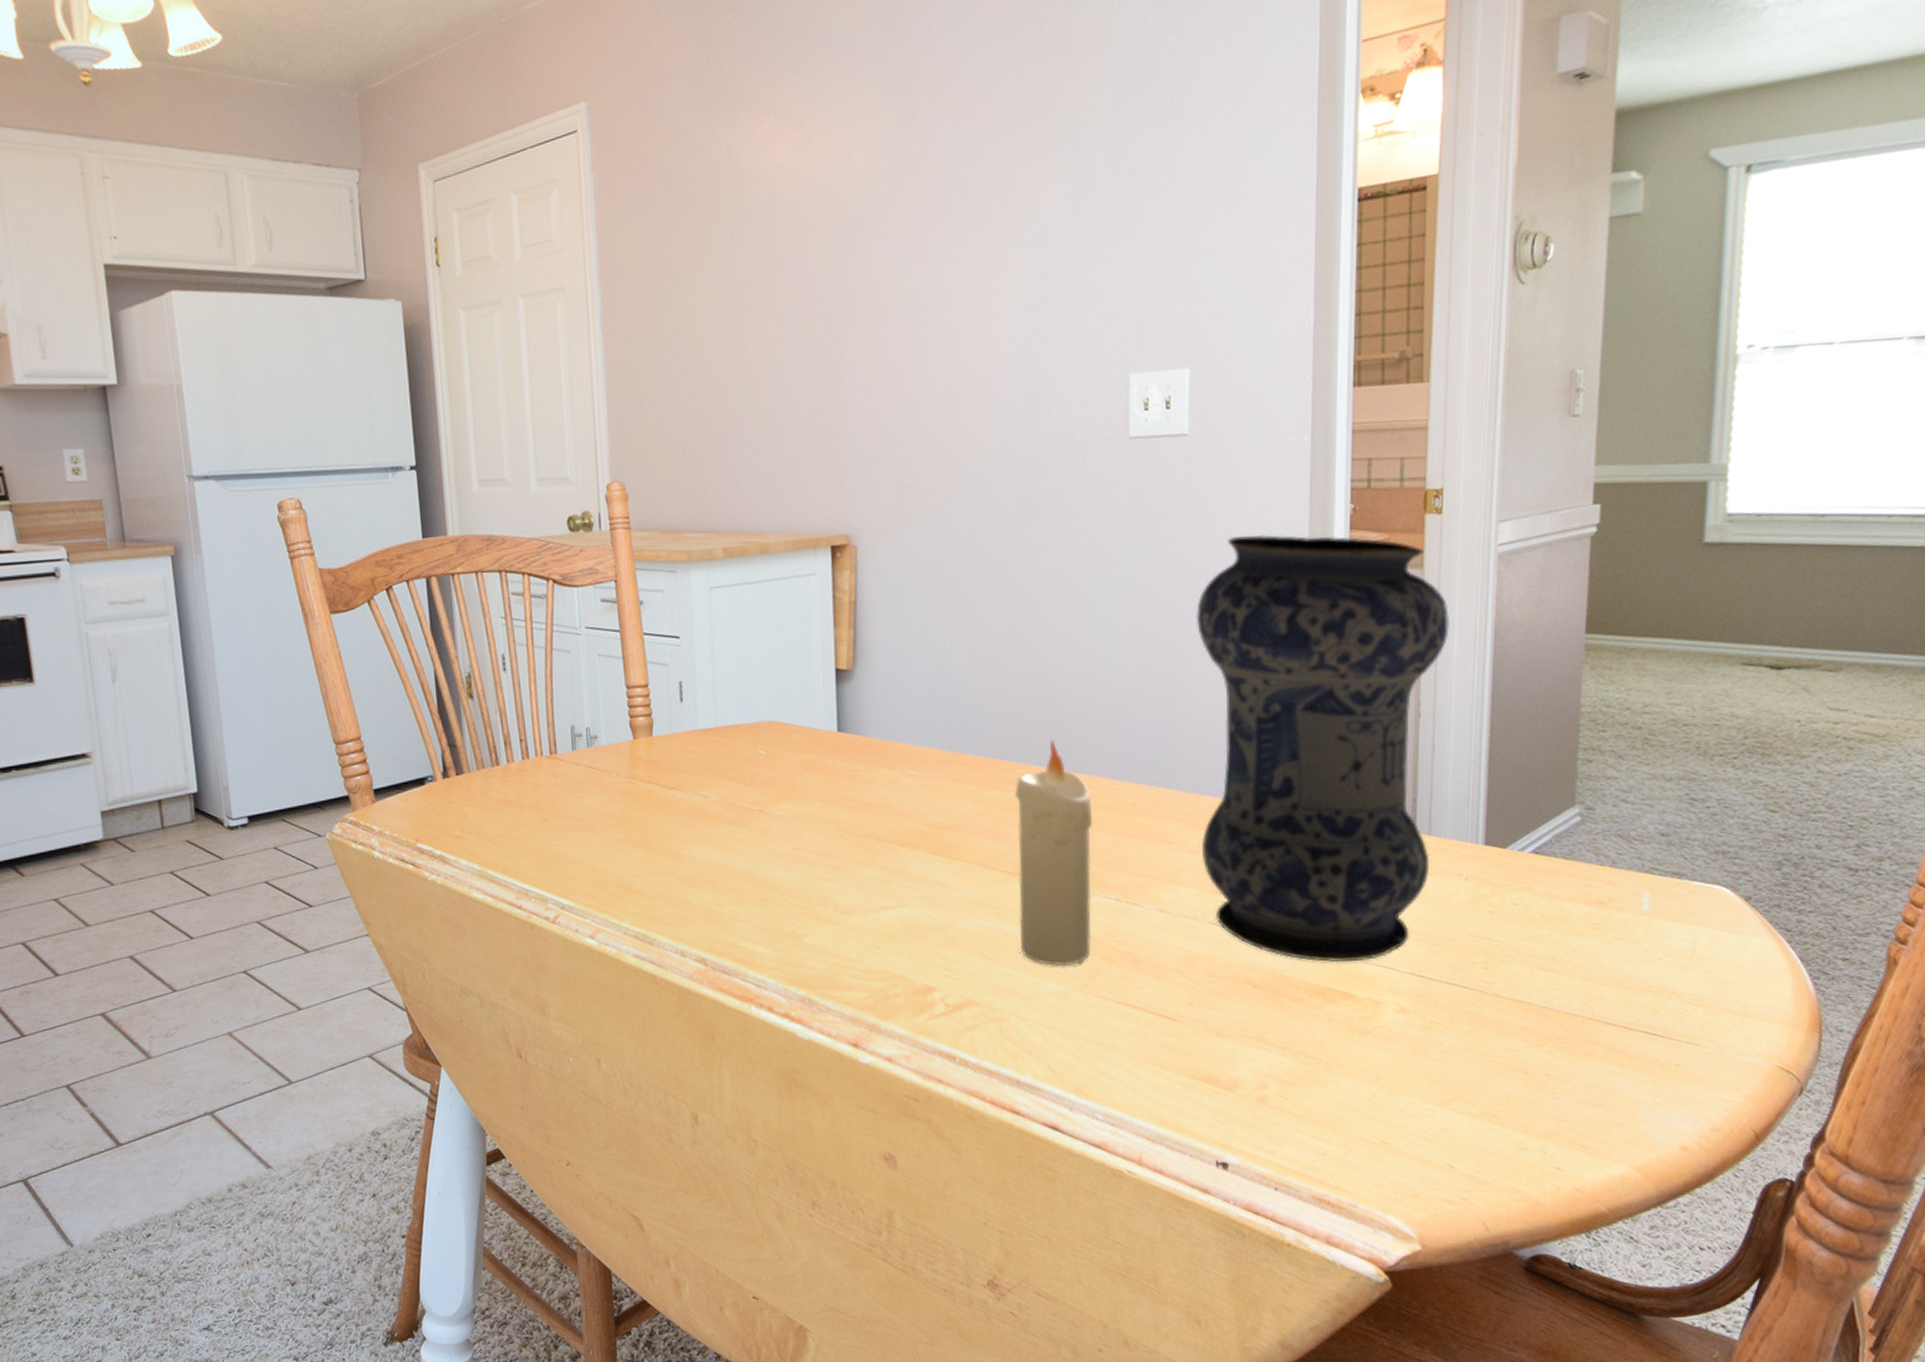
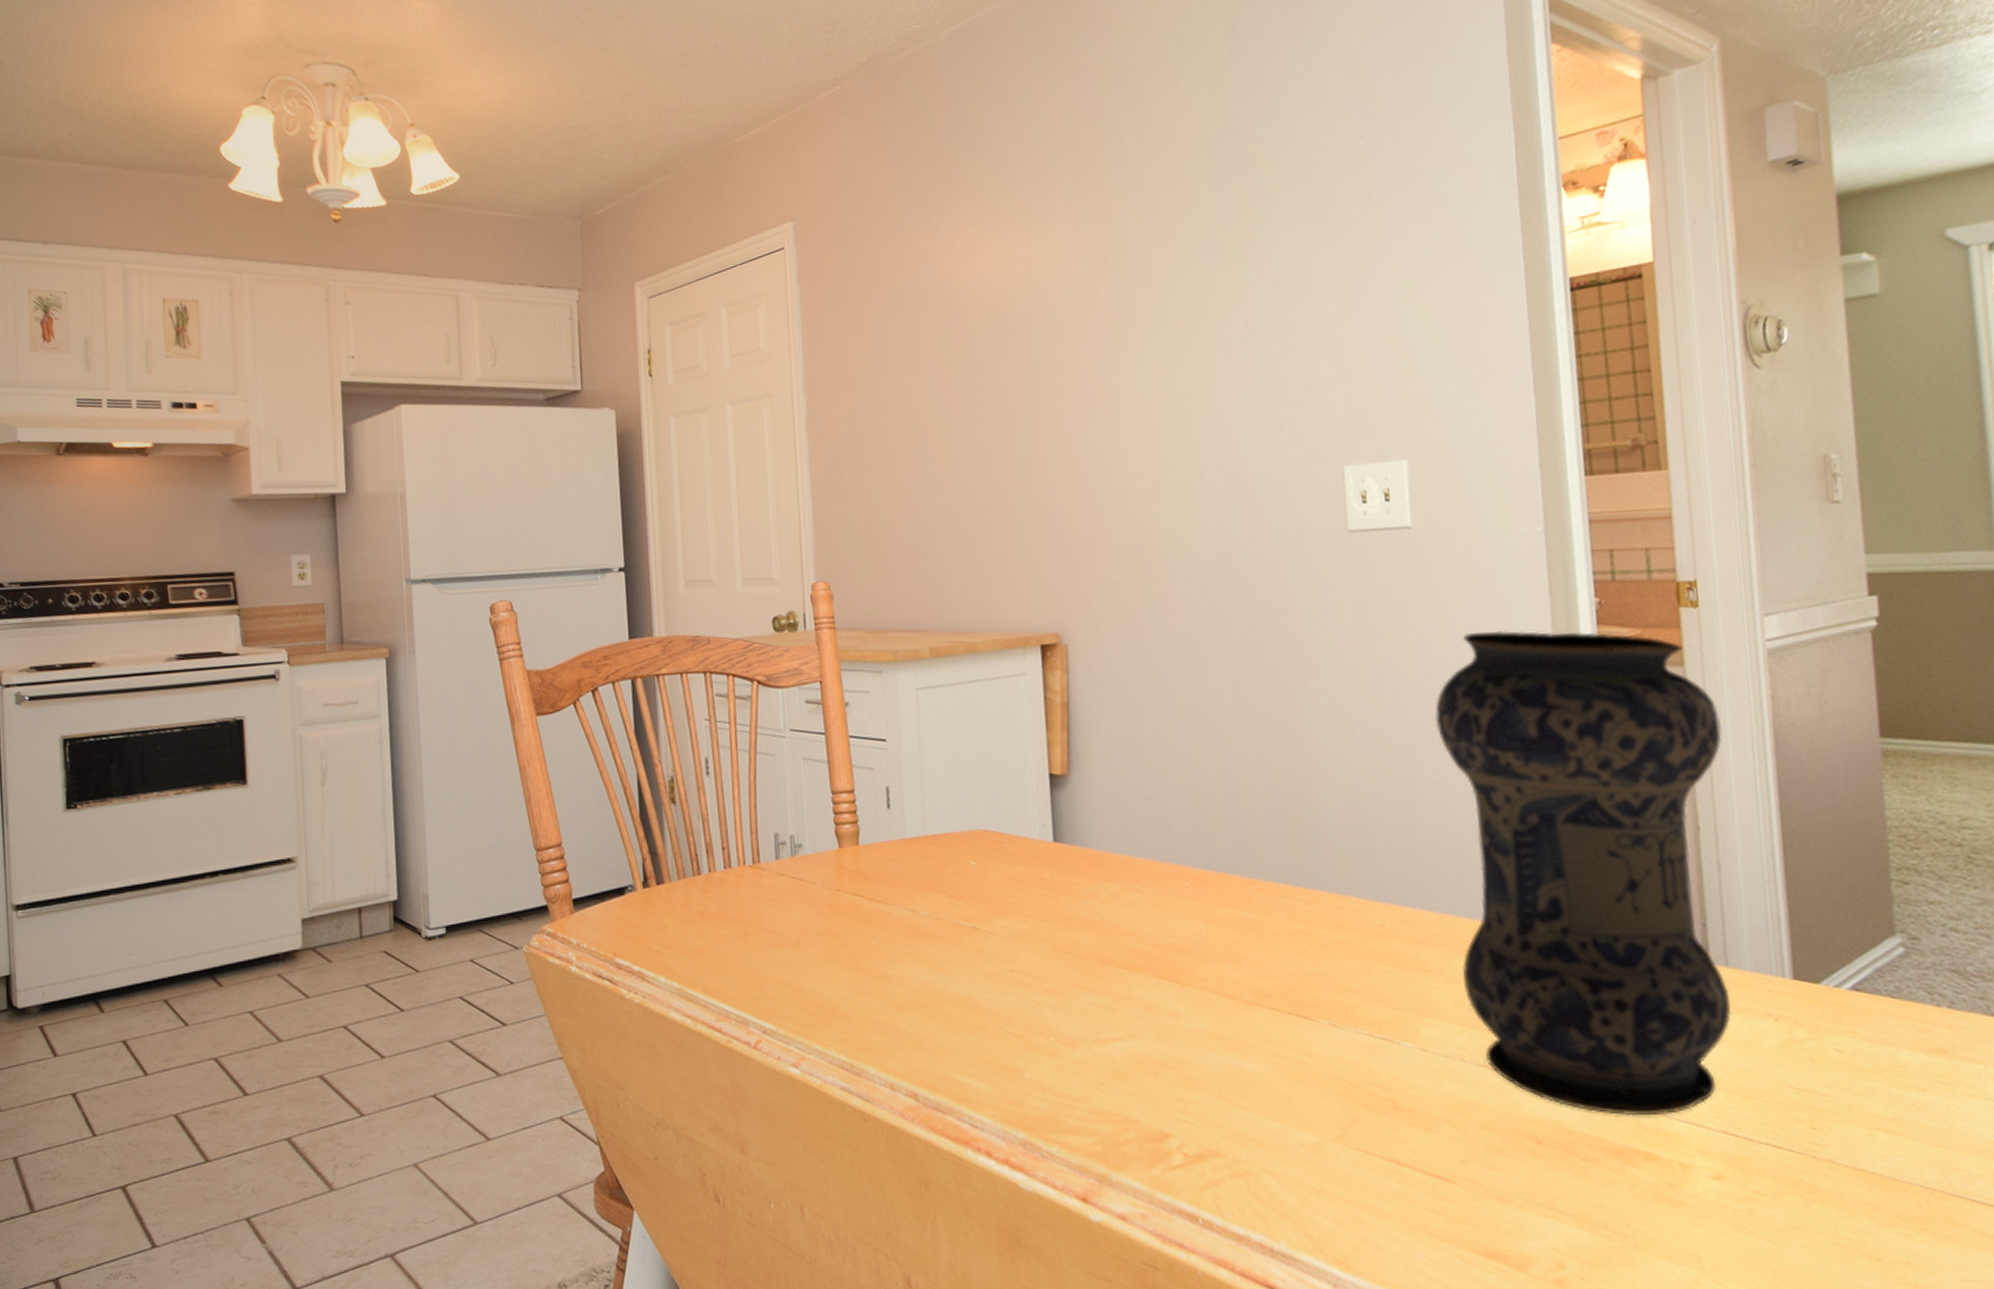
candle: present [1014,740,1093,967] -> none [1248,852,1346,1113]

